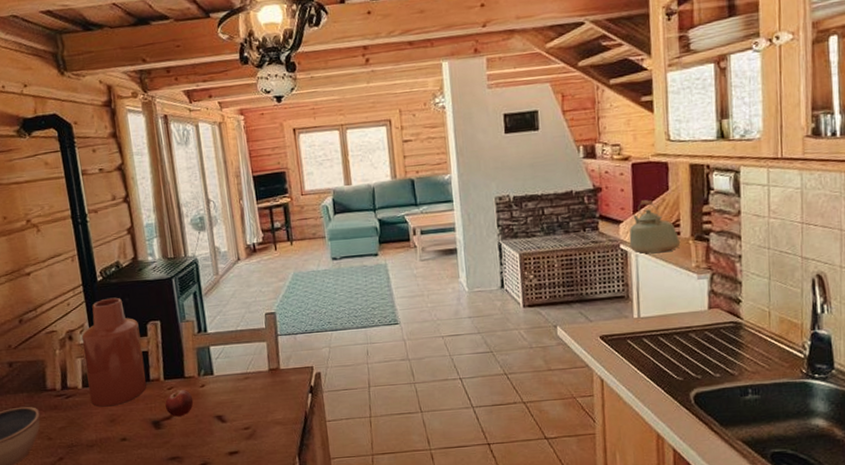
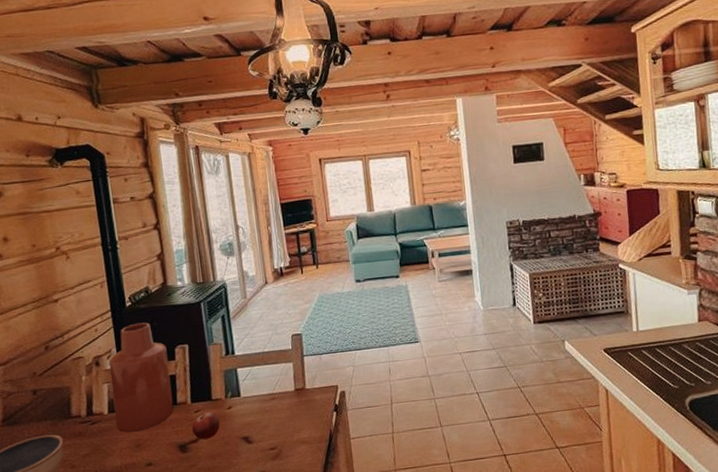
kettle: present [629,200,681,254] -> none [626,223,672,272]

